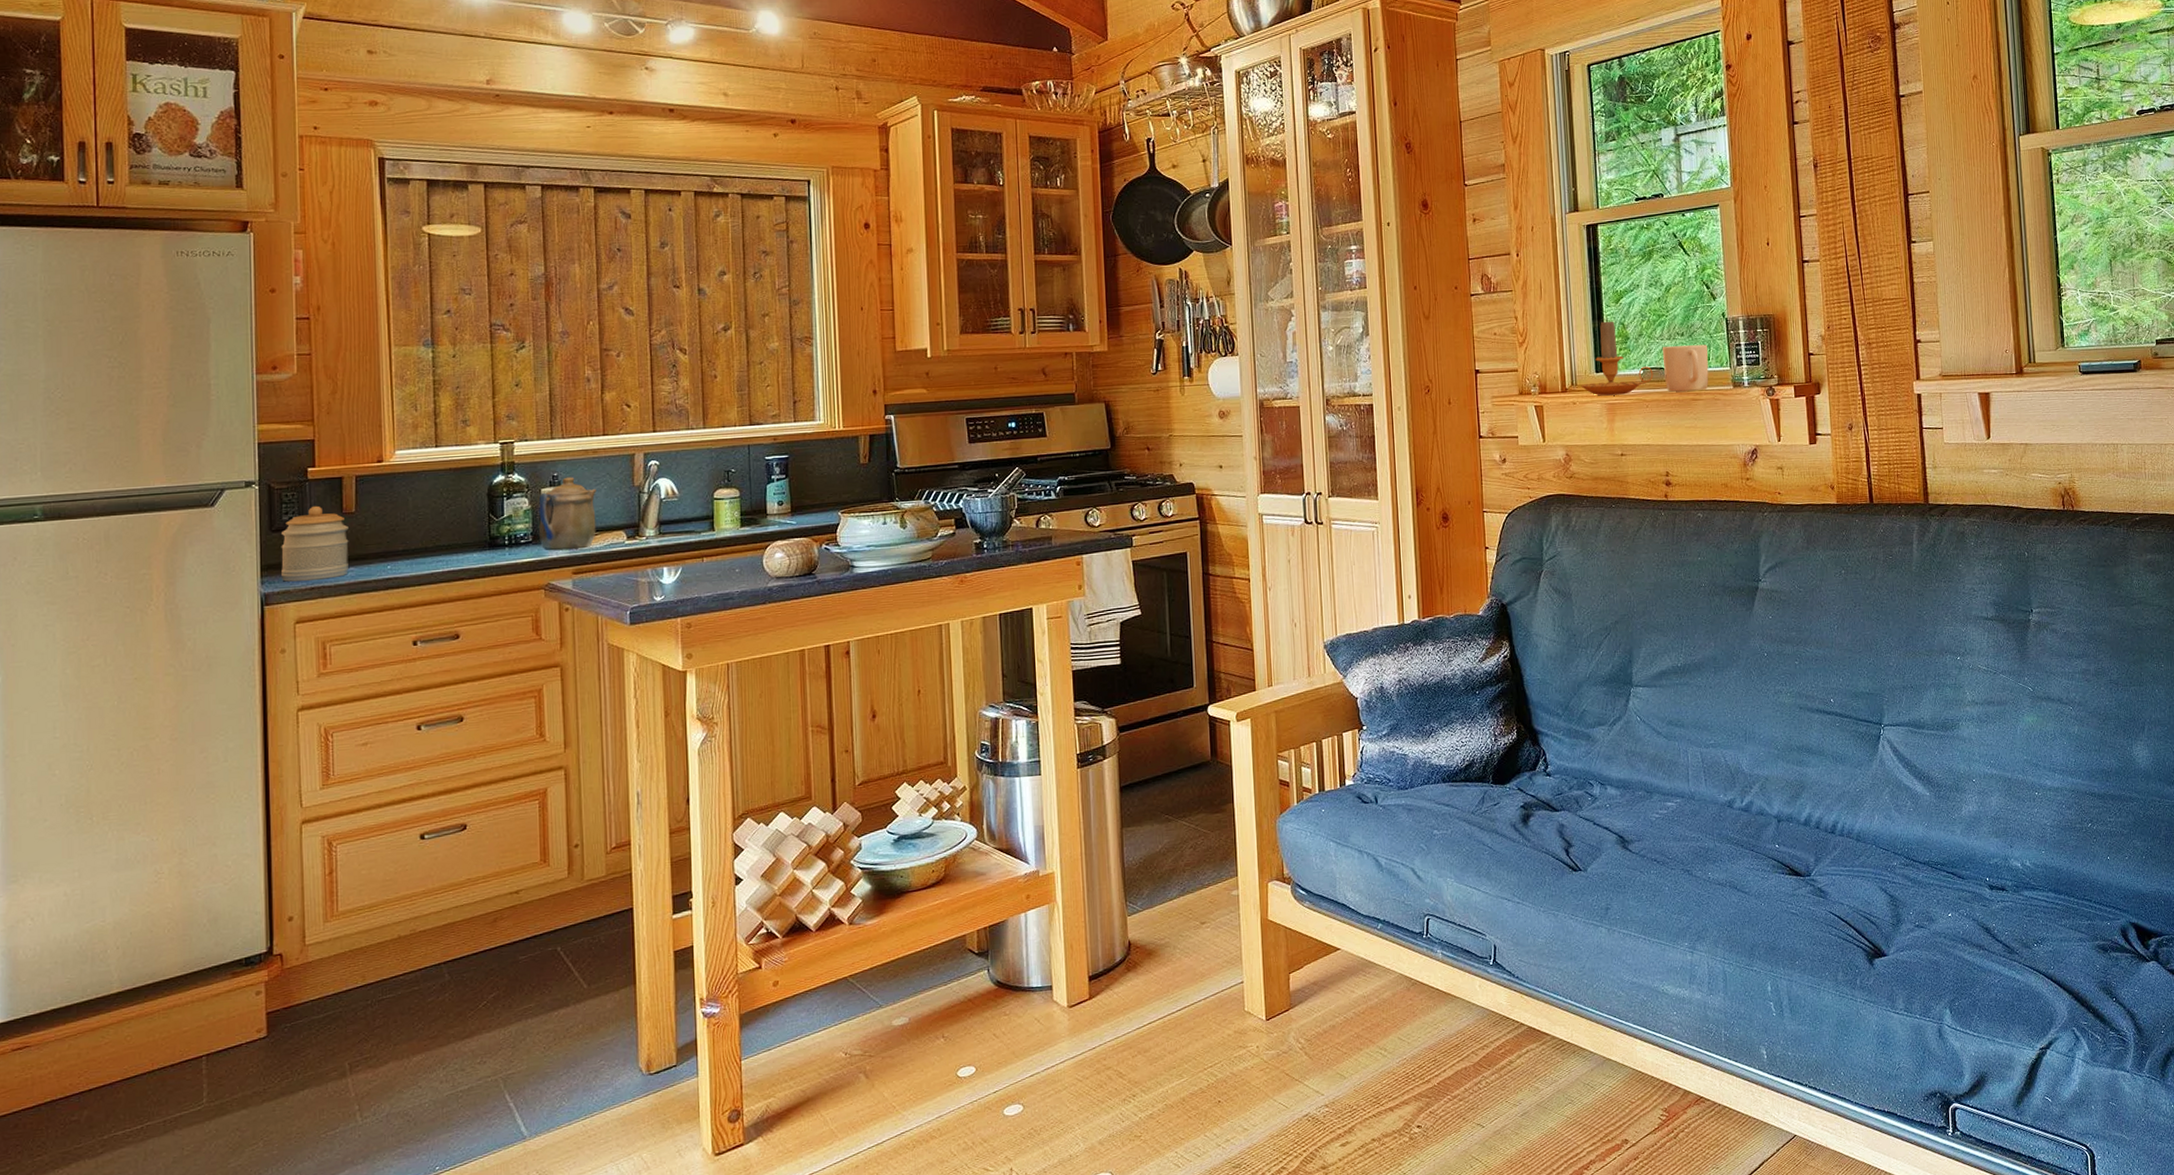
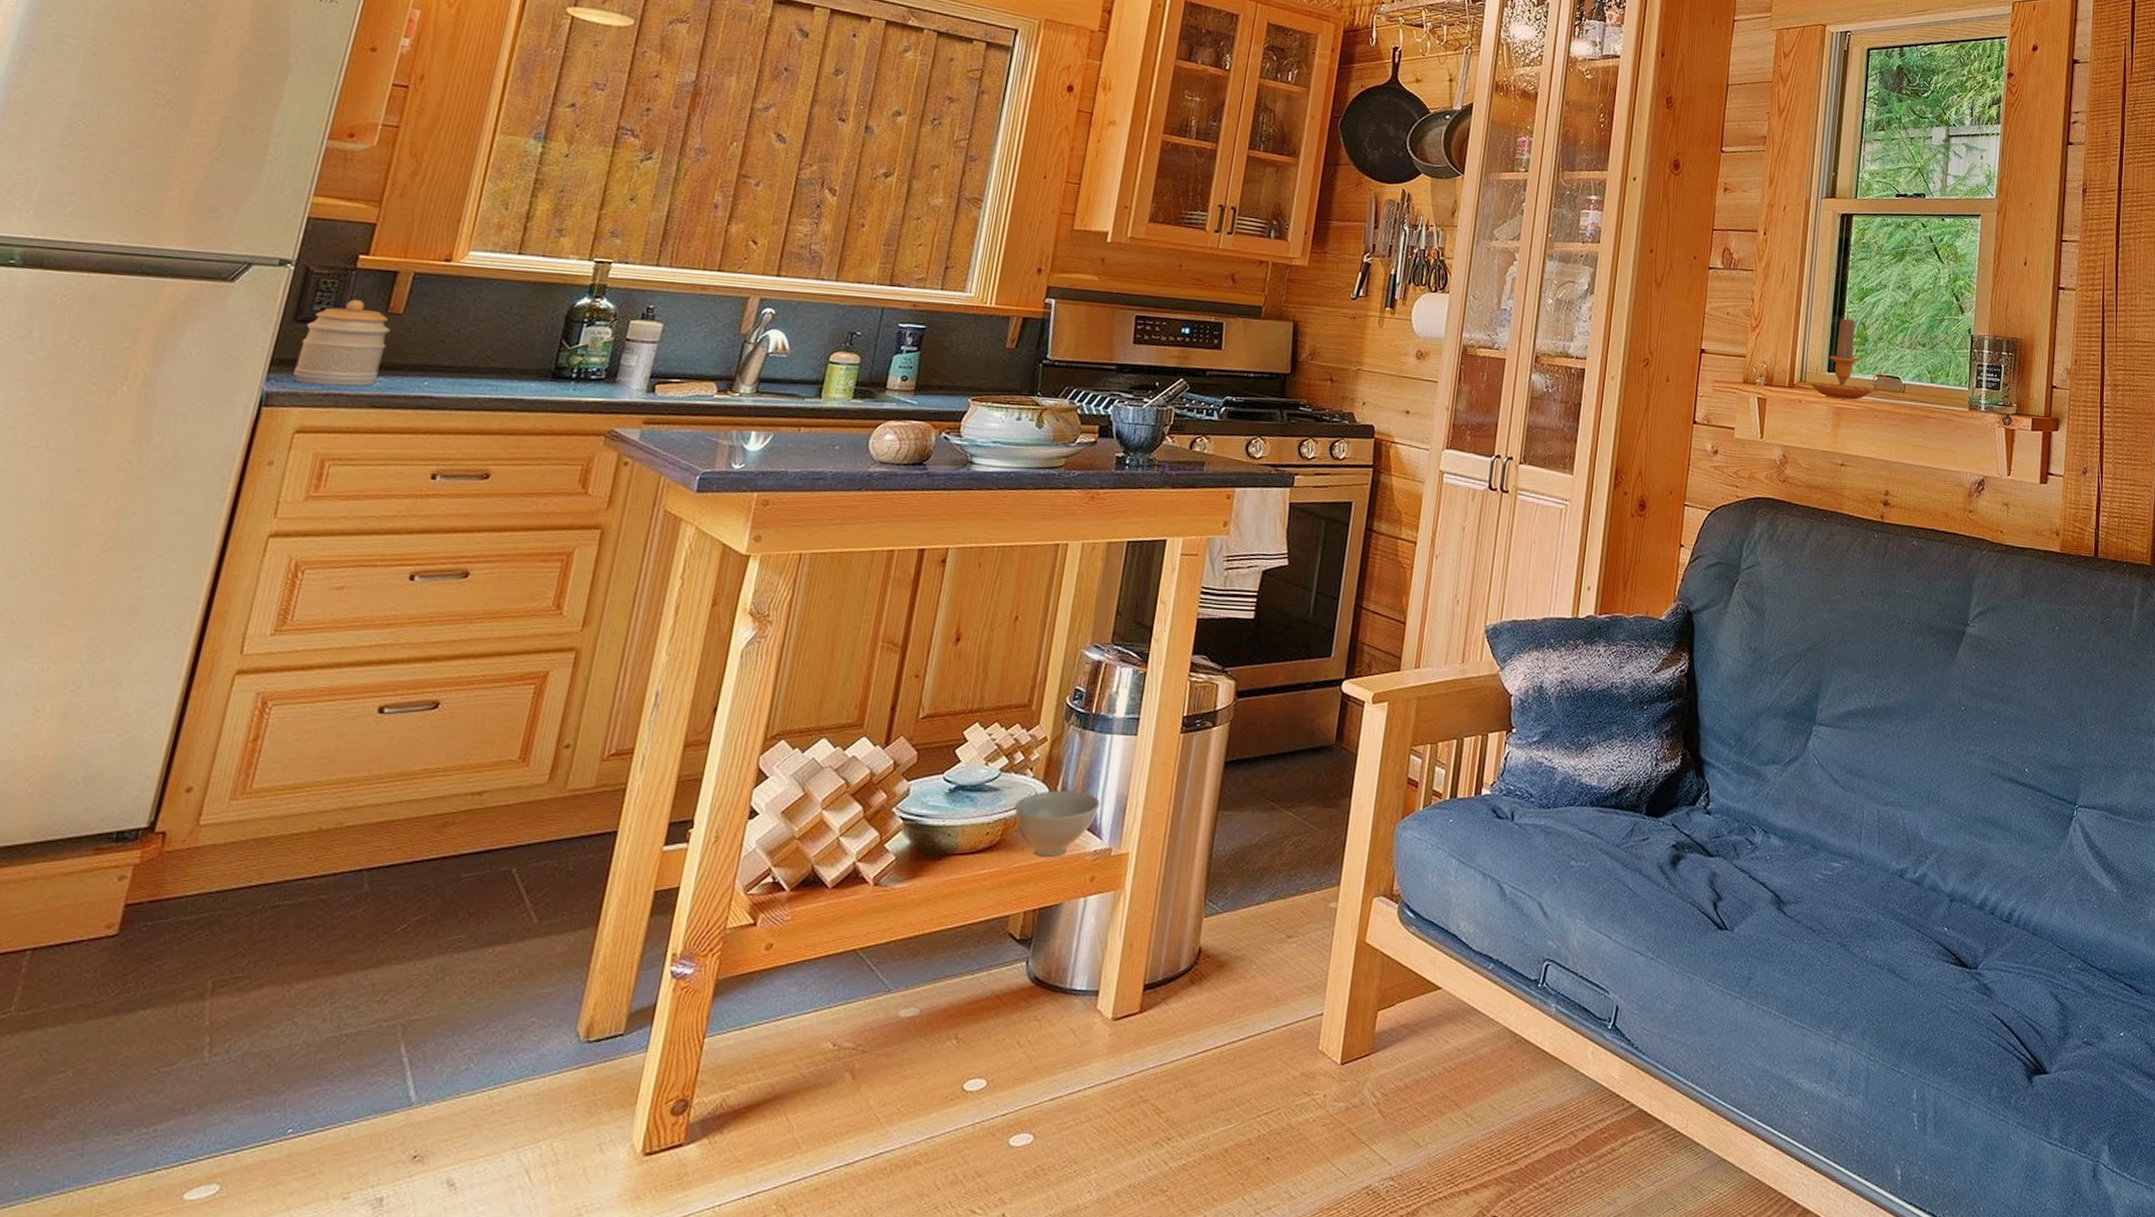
teapot: present [538,477,596,551] -> none [613,311,695,397]
bowl: none [951,827,1022,885] -> present [1014,790,1101,858]
mug: present [1662,344,1709,392] -> none [1898,355,1949,408]

